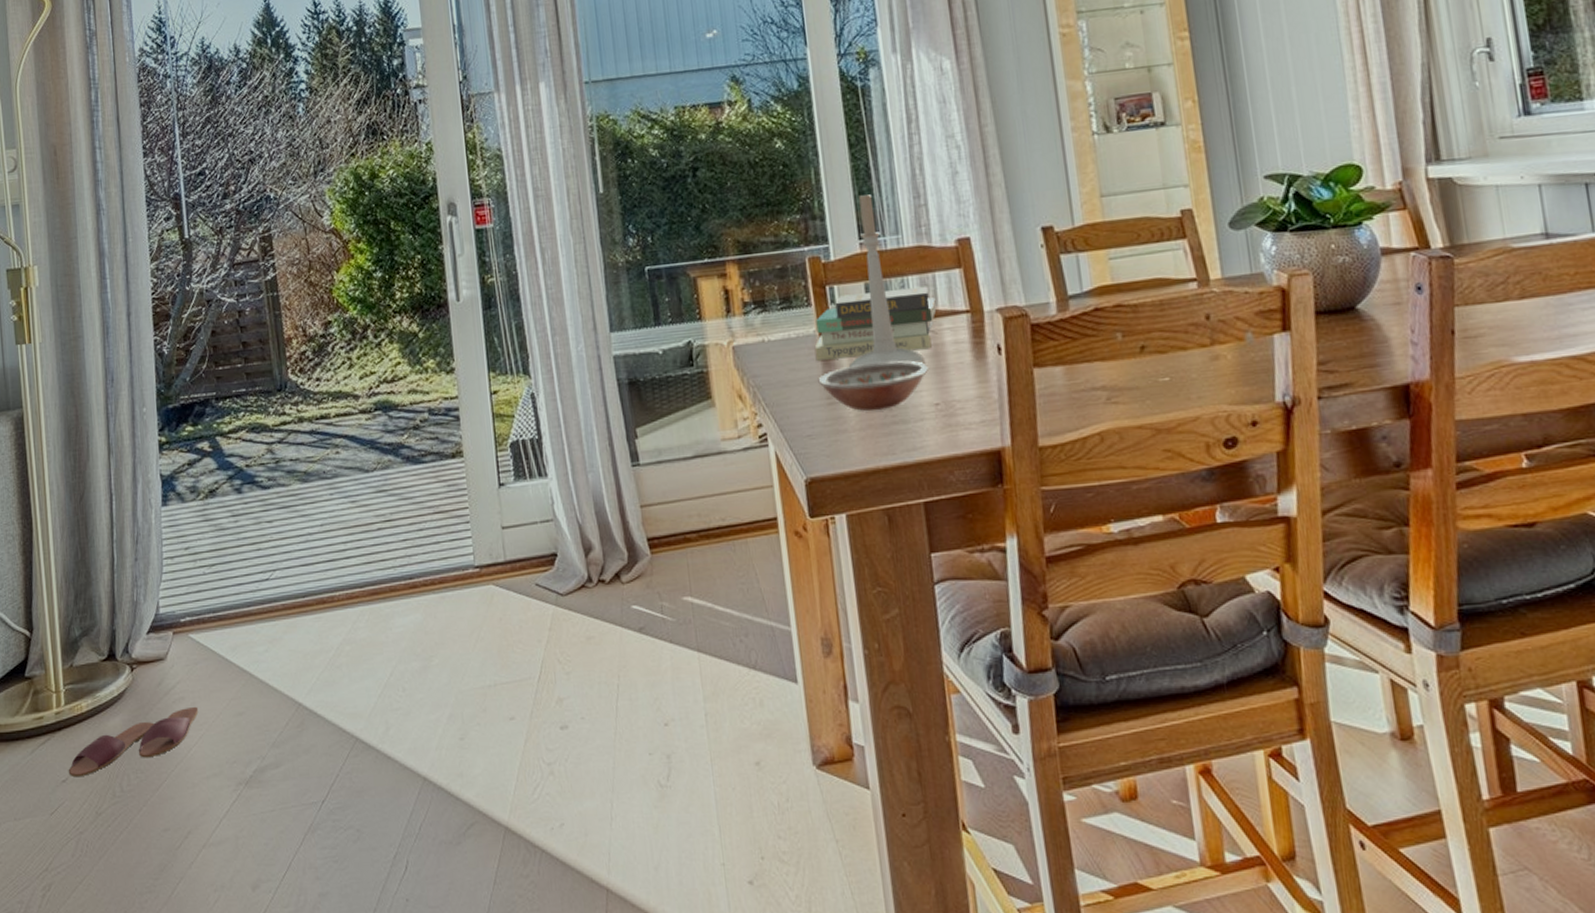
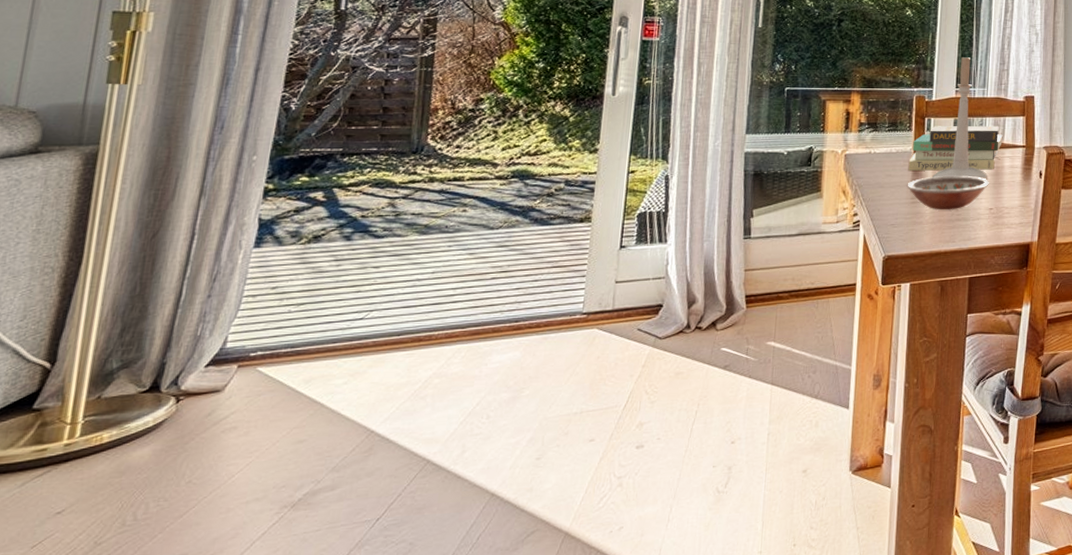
slippers: present [68,706,199,776] -> none [67,435,252,508]

